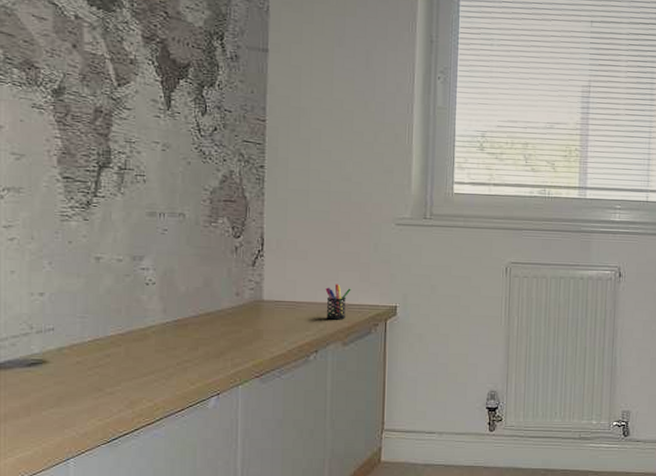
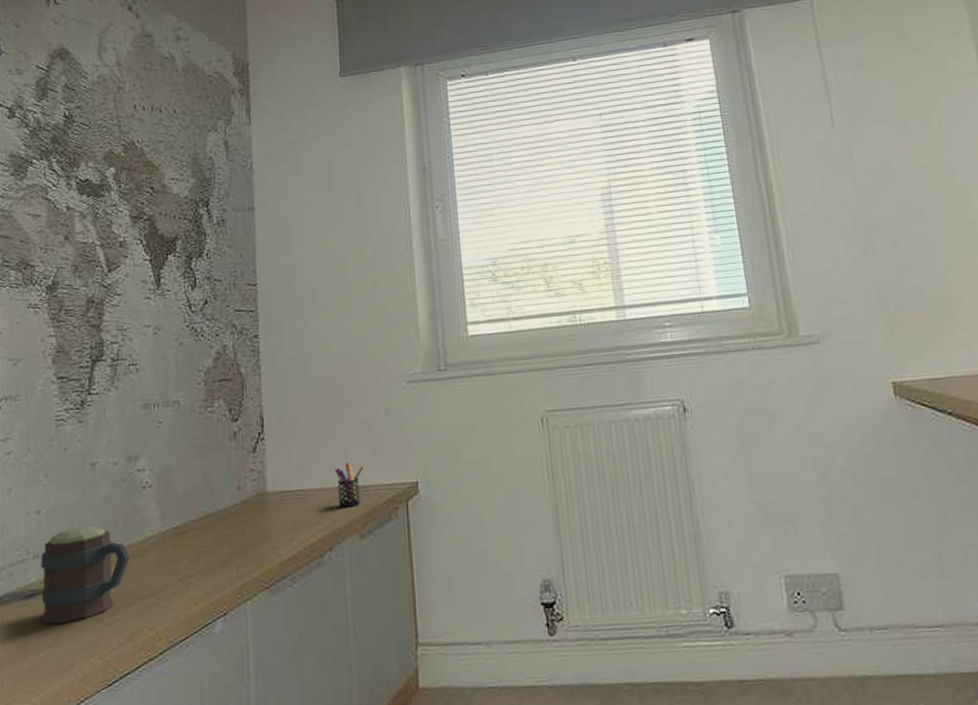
mug: none [44,310,131,389] -> present [41,525,130,624]

